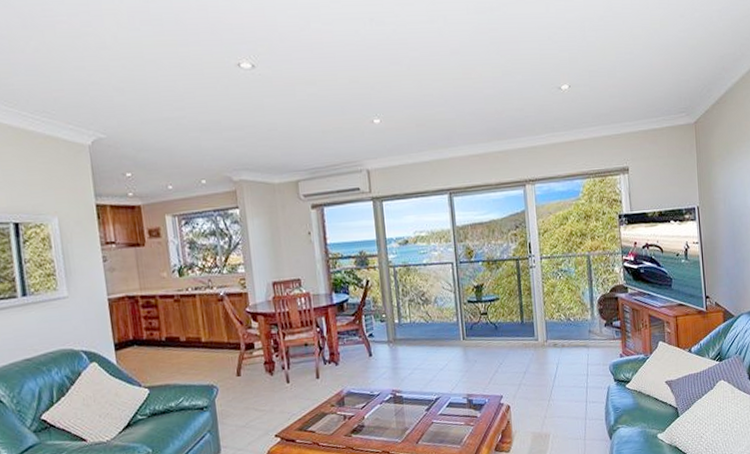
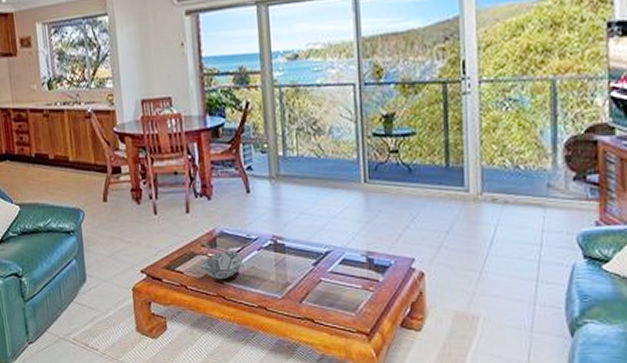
decorative bowl: none [330,407,368,434] -> present [200,251,243,280]

